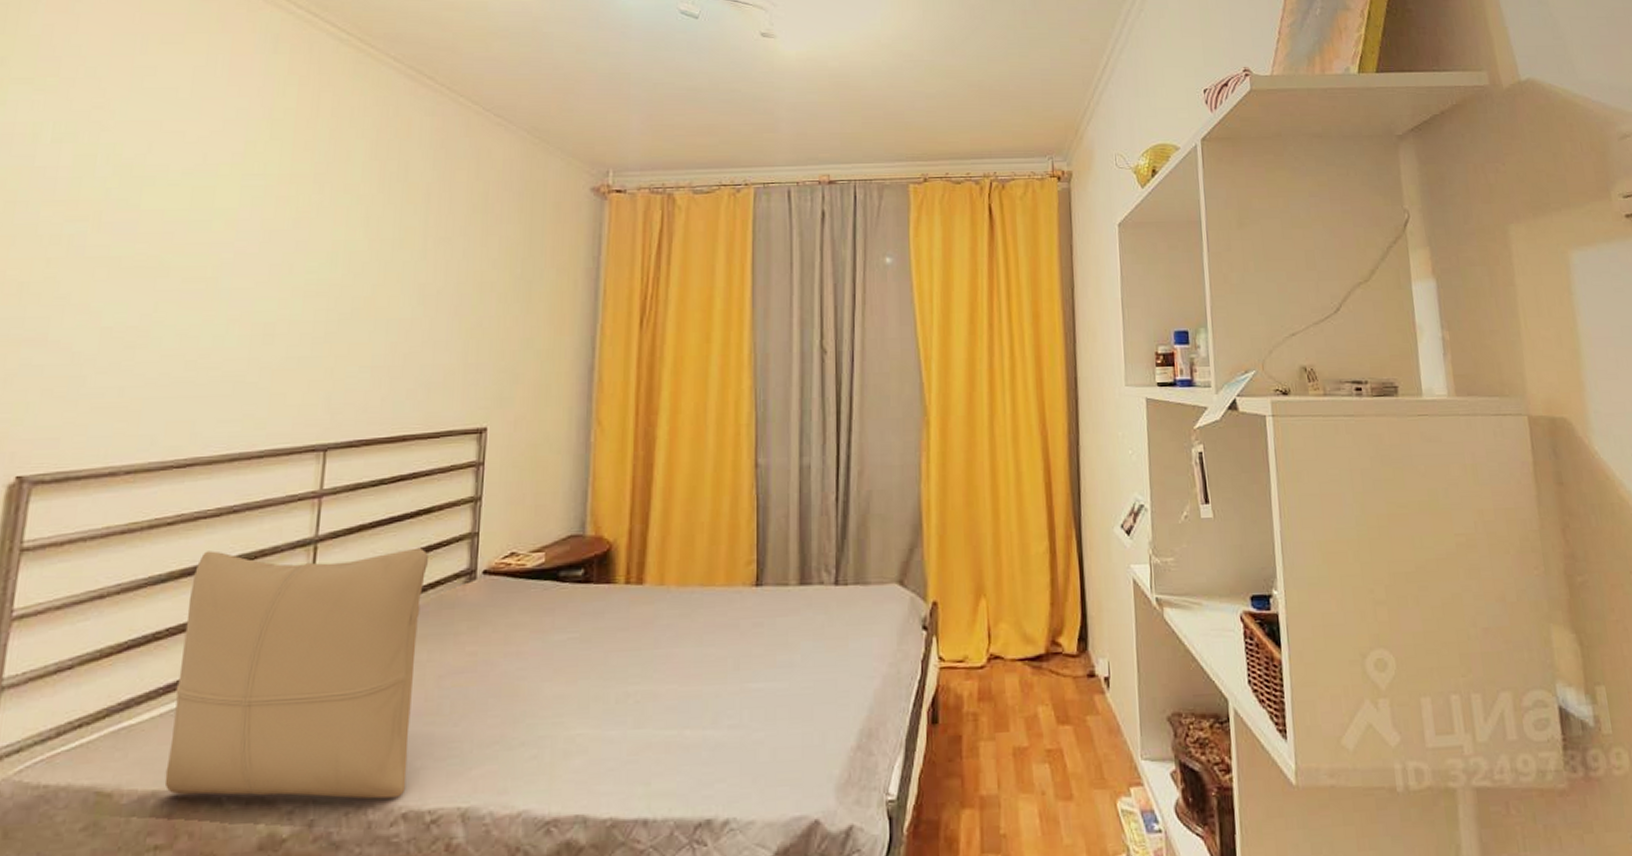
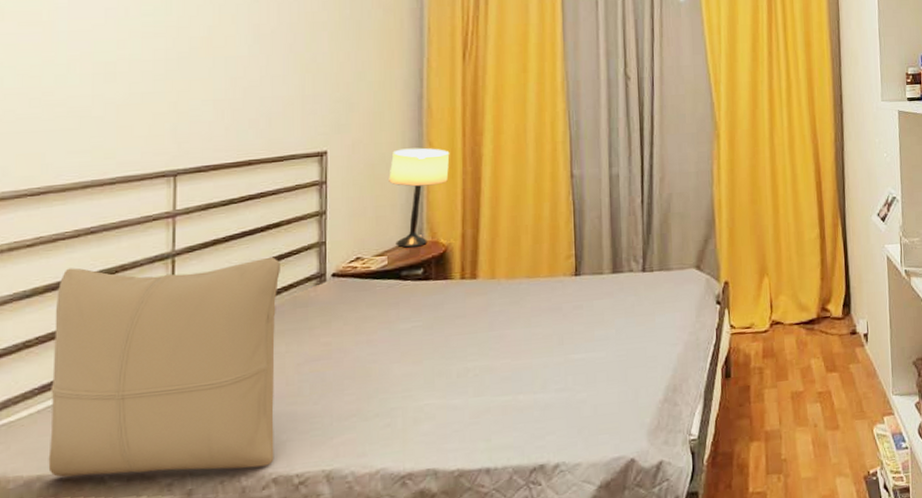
table lamp: none [551,427,620,544] -> present [389,147,450,248]

